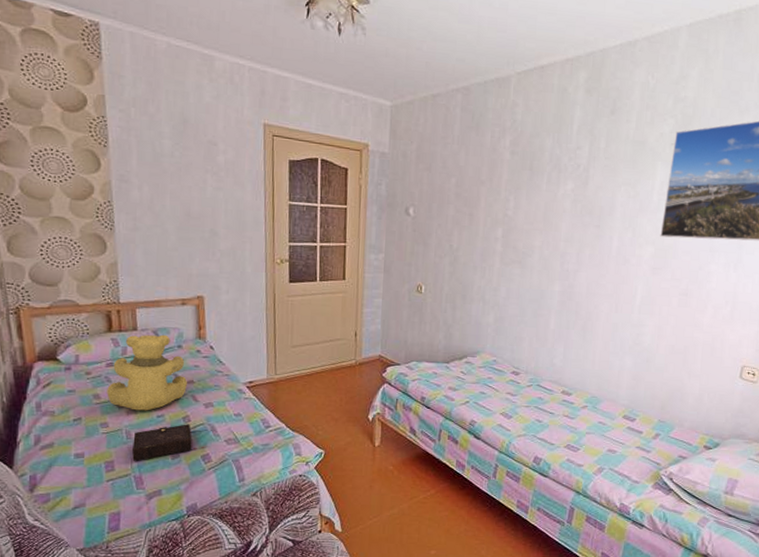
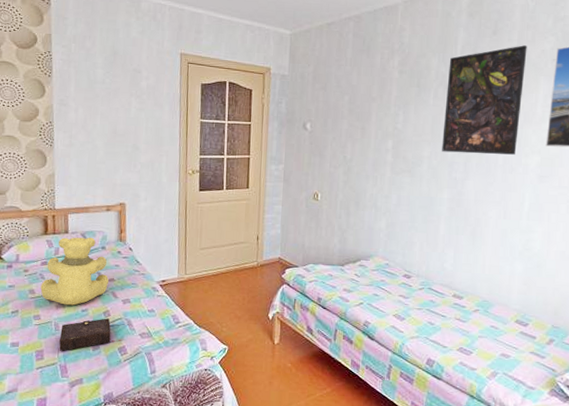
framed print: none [554,127,646,245] -> present [442,45,527,155]

